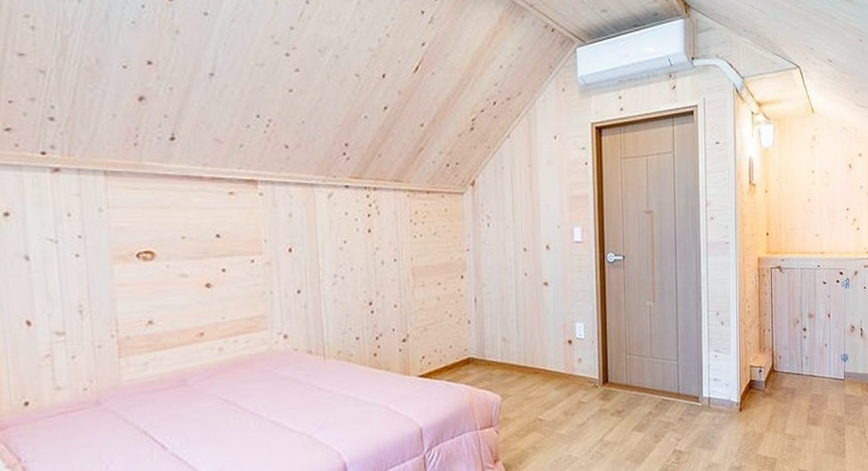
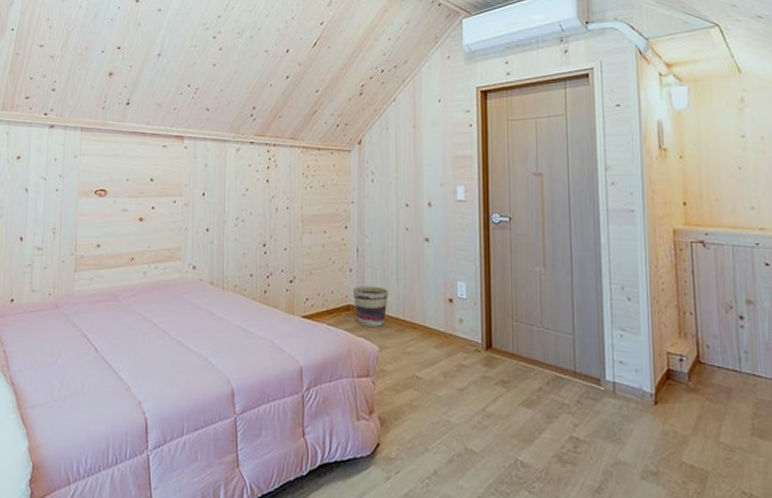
basket: none [471,335,509,378] -> present [352,286,388,327]

